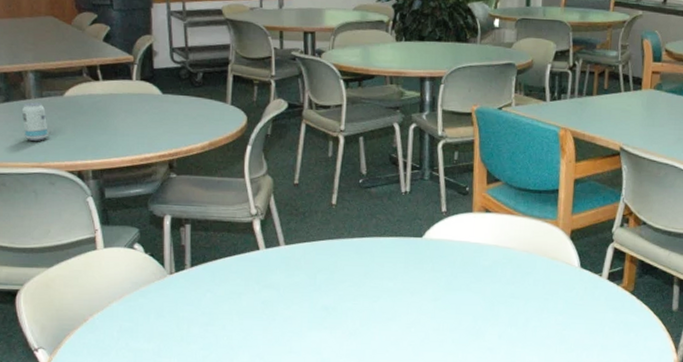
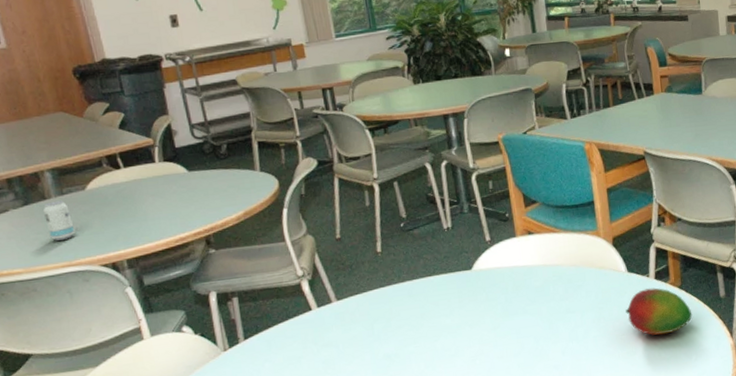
fruit: none [571,288,640,338] -> present [625,288,692,336]

